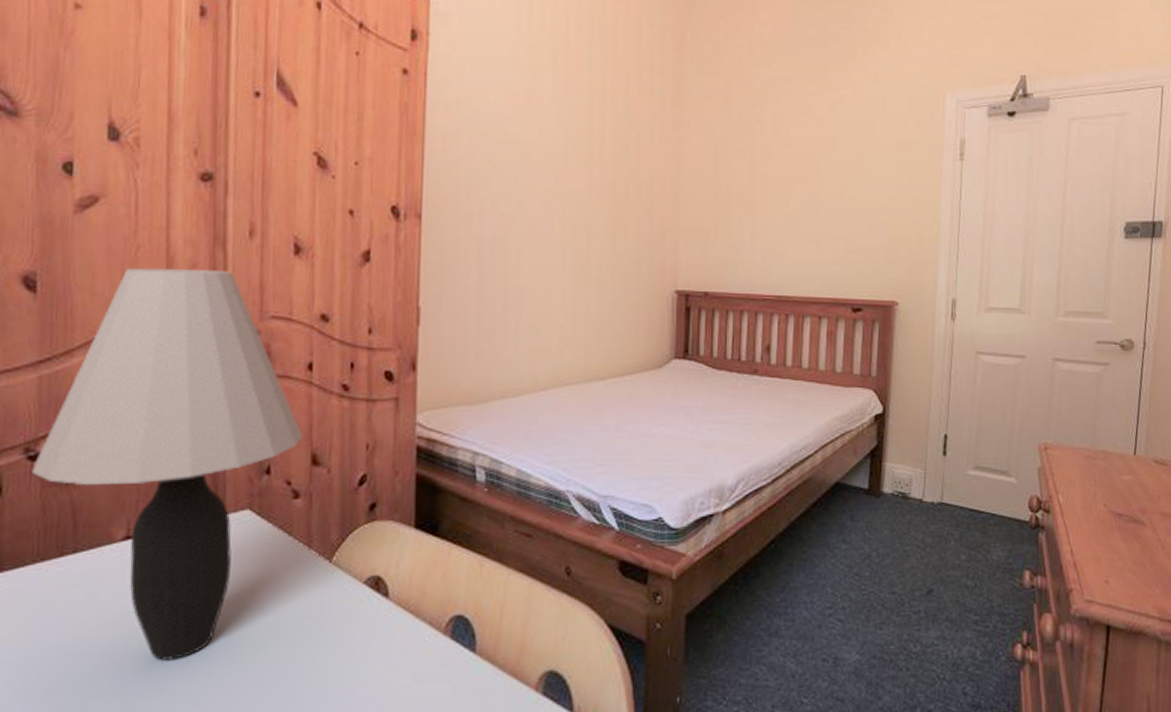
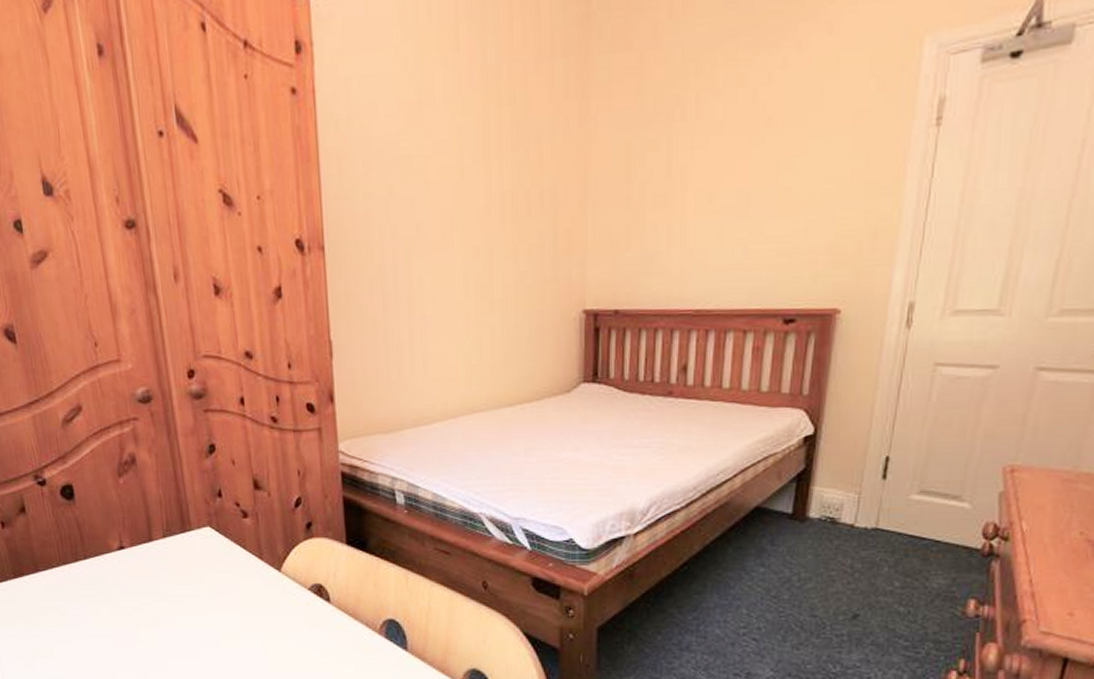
table lamp: present [32,267,303,661] -> none [43,314,244,644]

